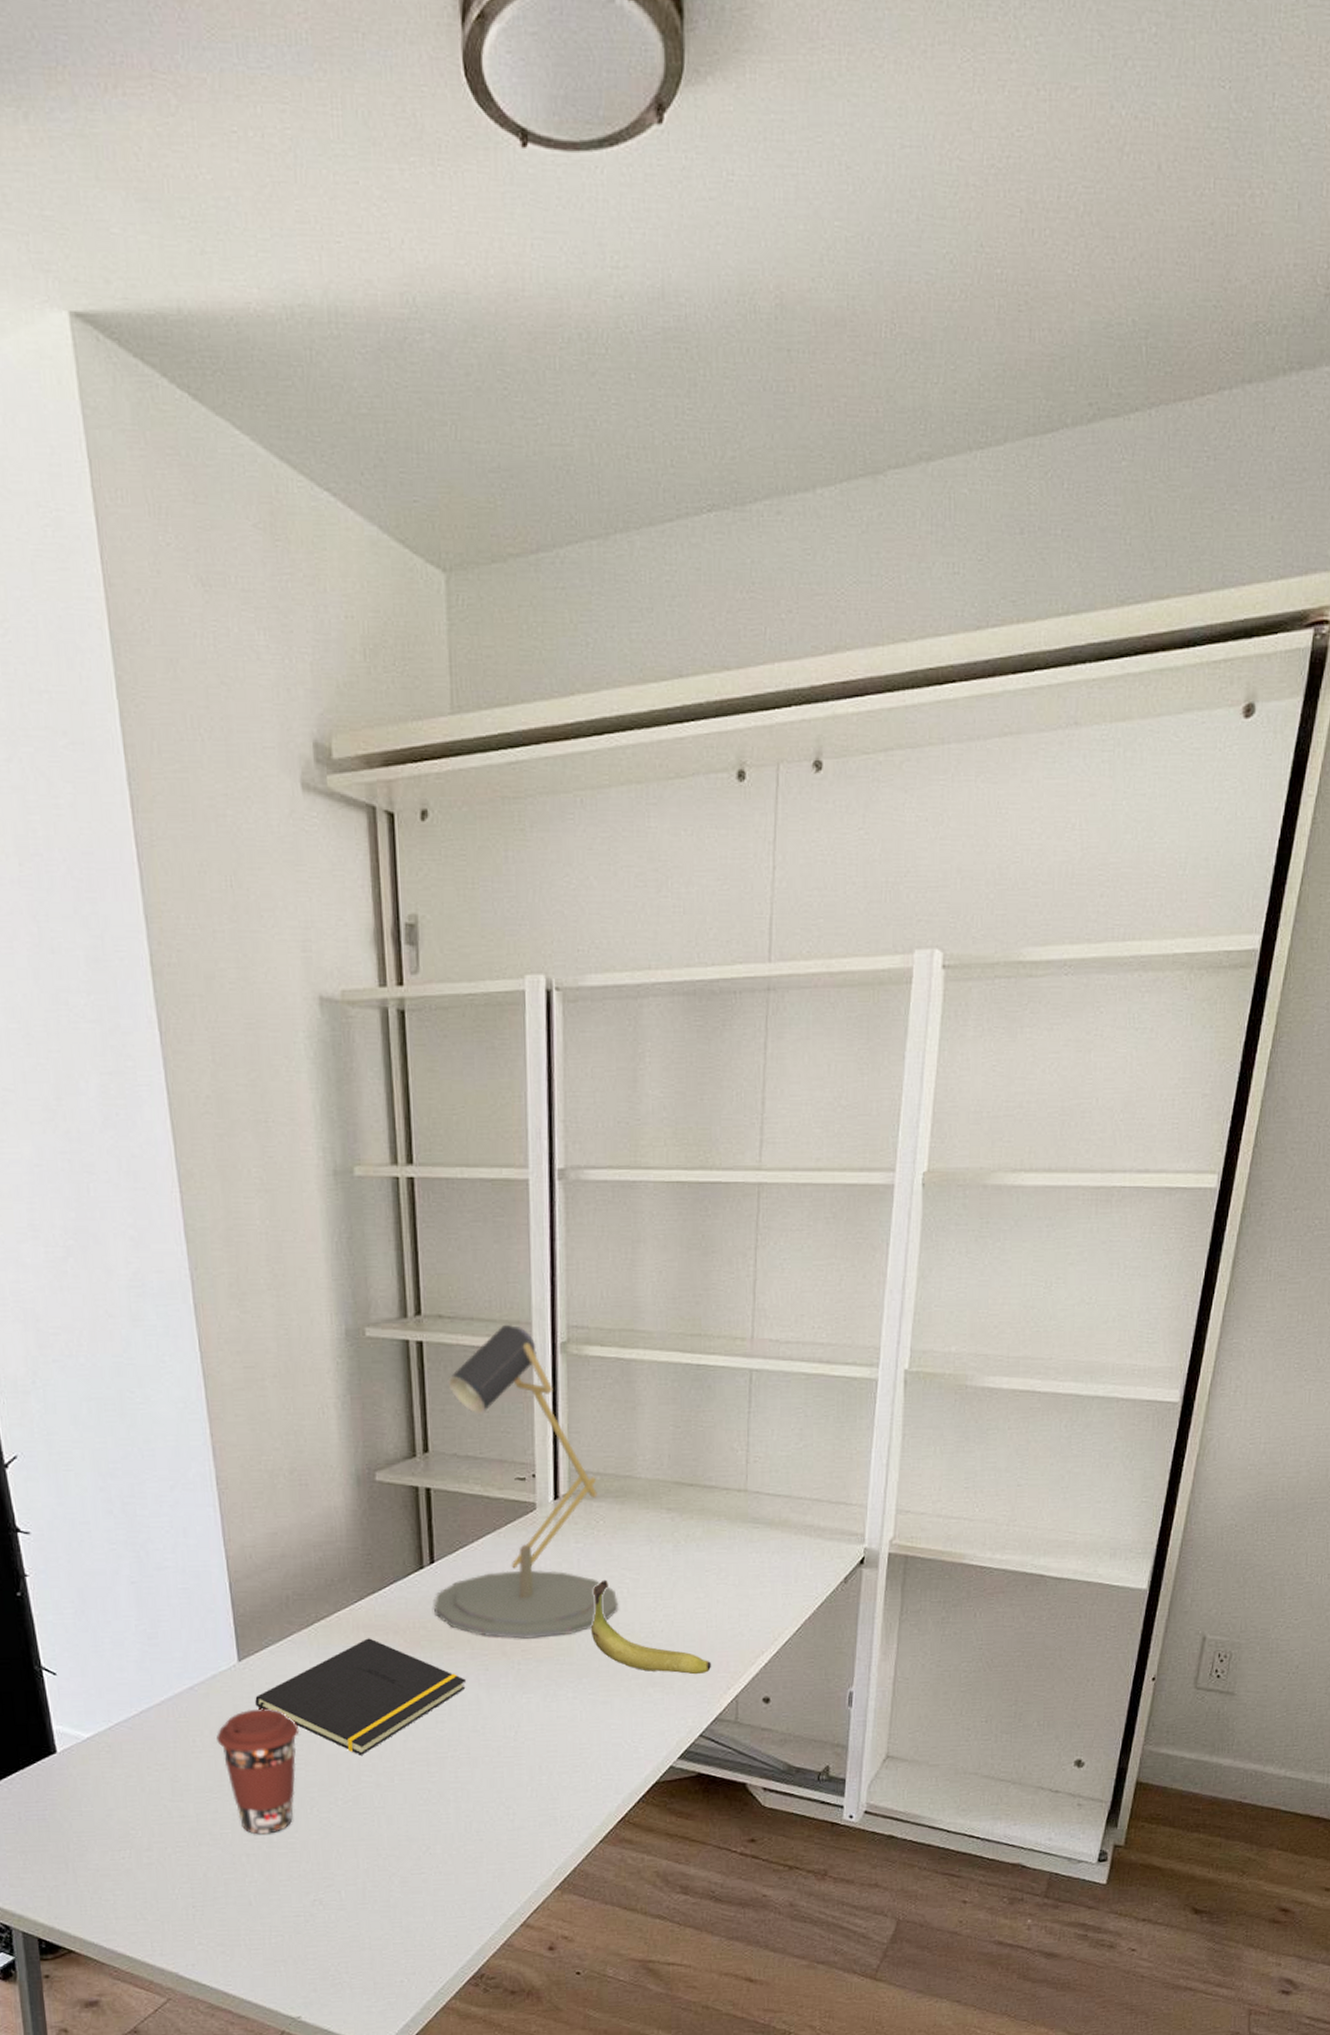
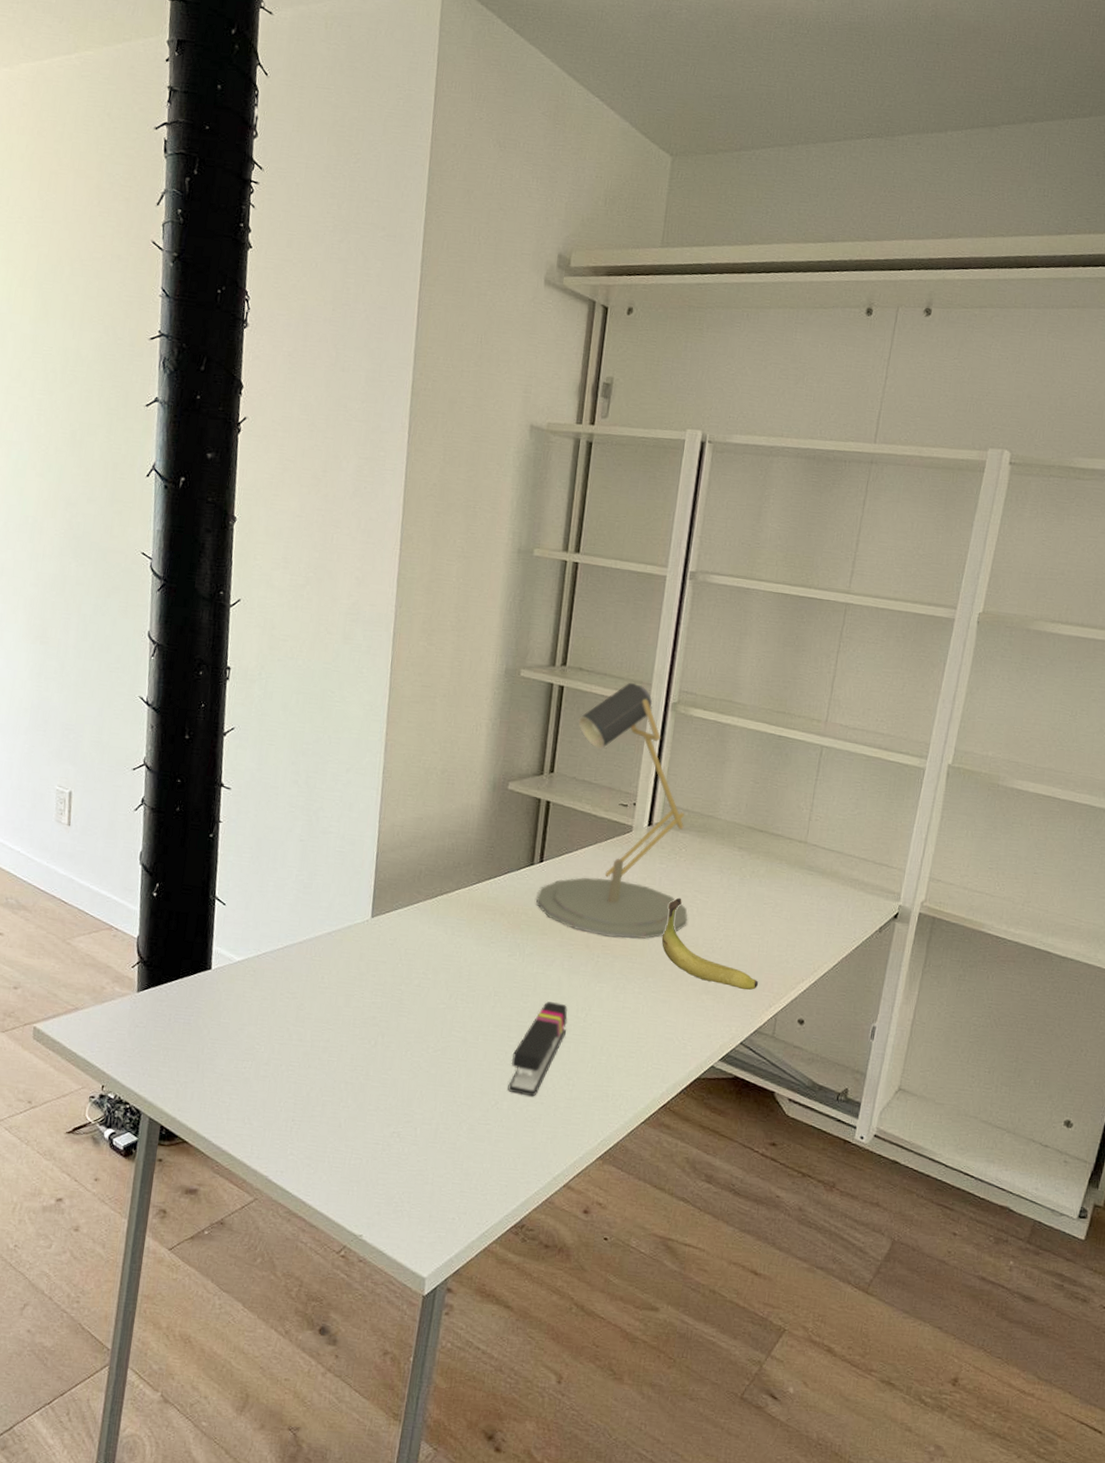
coffee cup: present [217,1708,300,1835] -> none [341,958,410,1068]
notepad: present [255,1638,466,1755] -> none [378,915,552,1013]
stapler: none [437,1724,496,1835] -> present [508,1001,568,1097]

